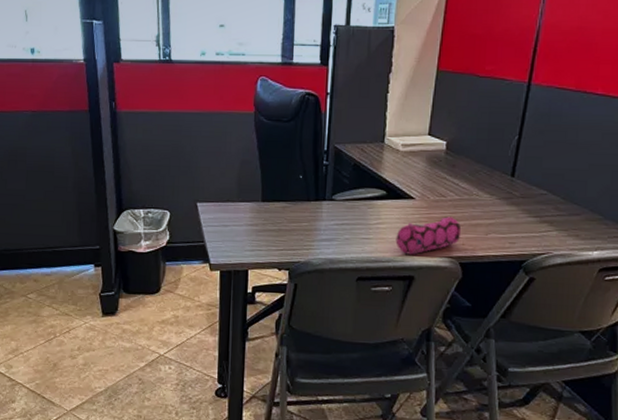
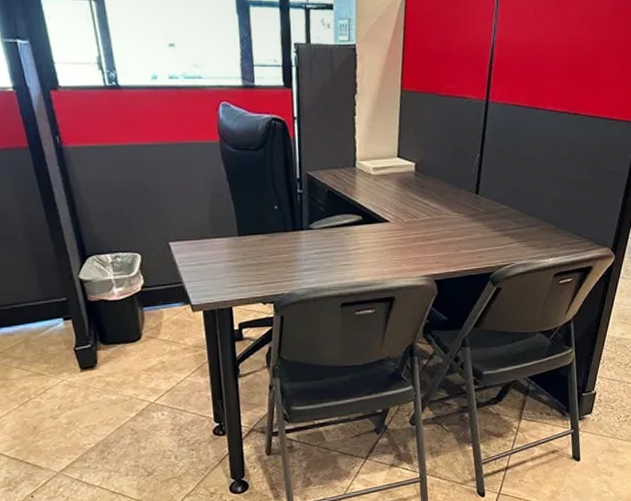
pencil case: present [395,216,462,255] -> none [374,237,435,277]

